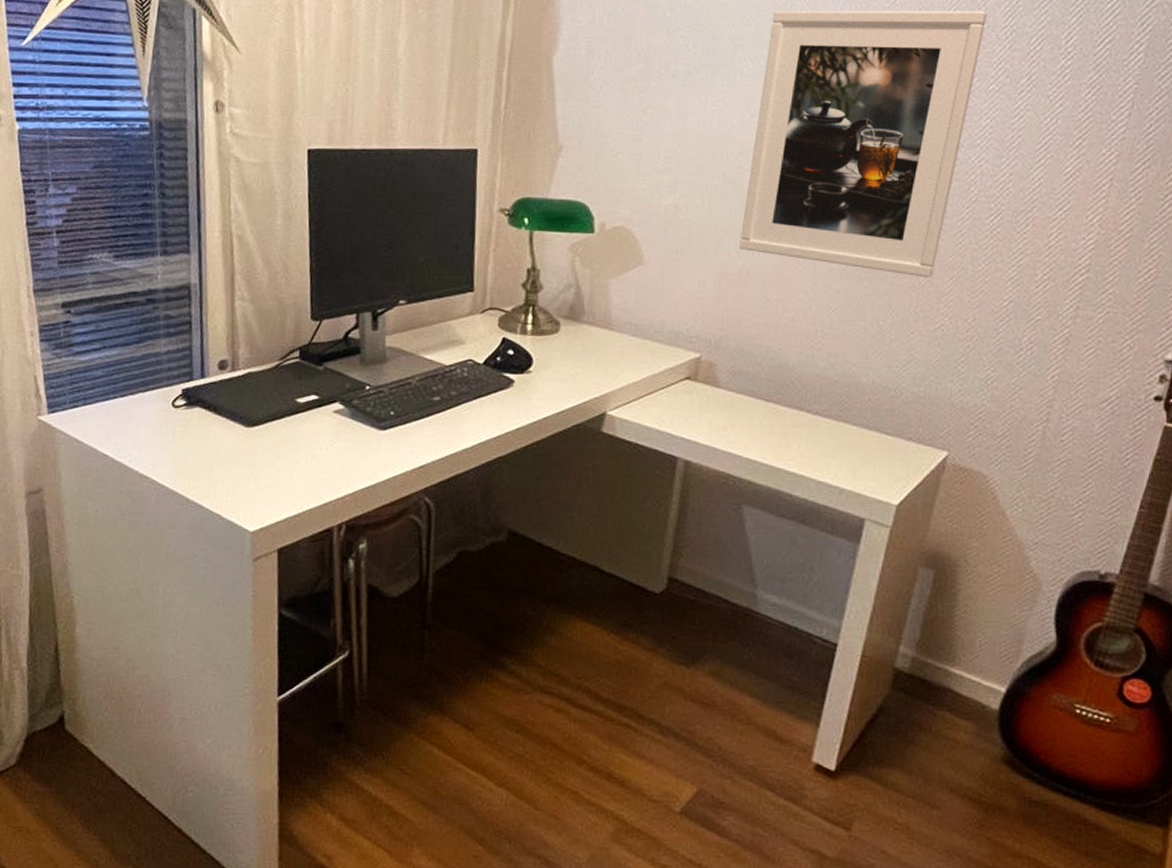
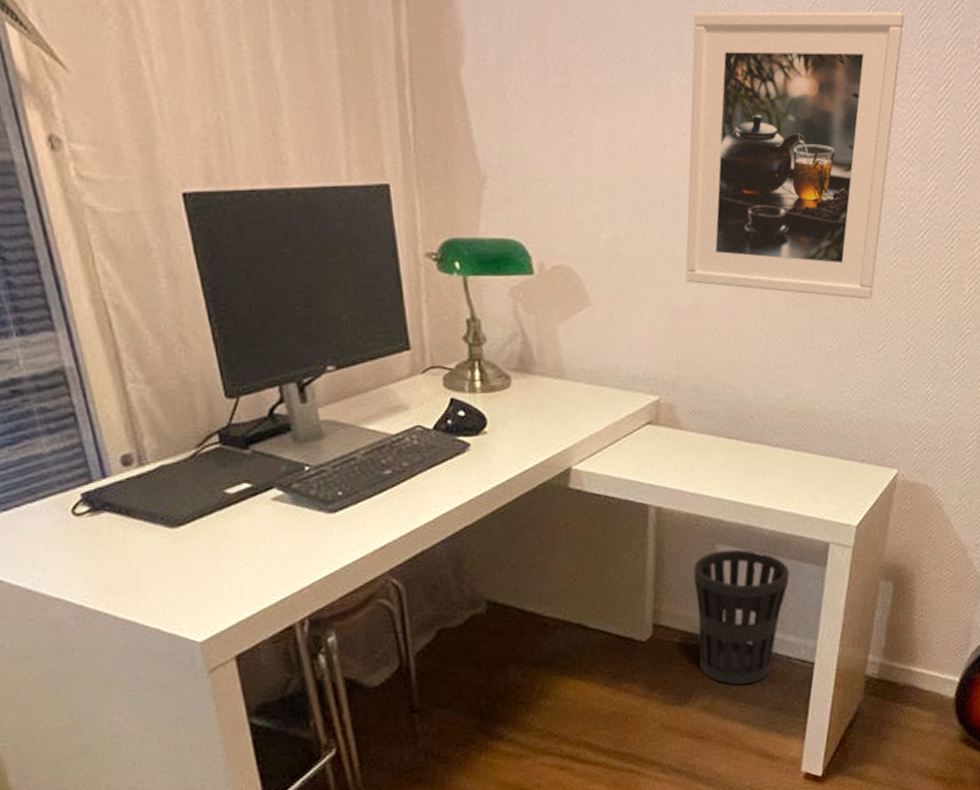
wastebasket: none [712,512,818,655] -> present [693,549,790,685]

